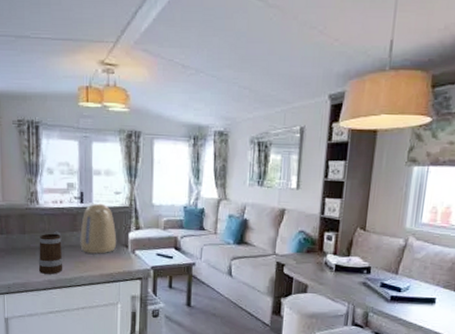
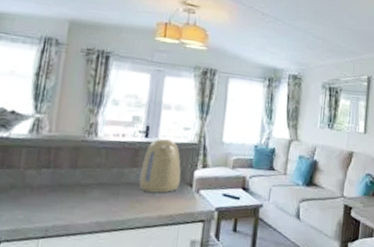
mug: present [38,231,63,274] -> none [86,166,119,215]

